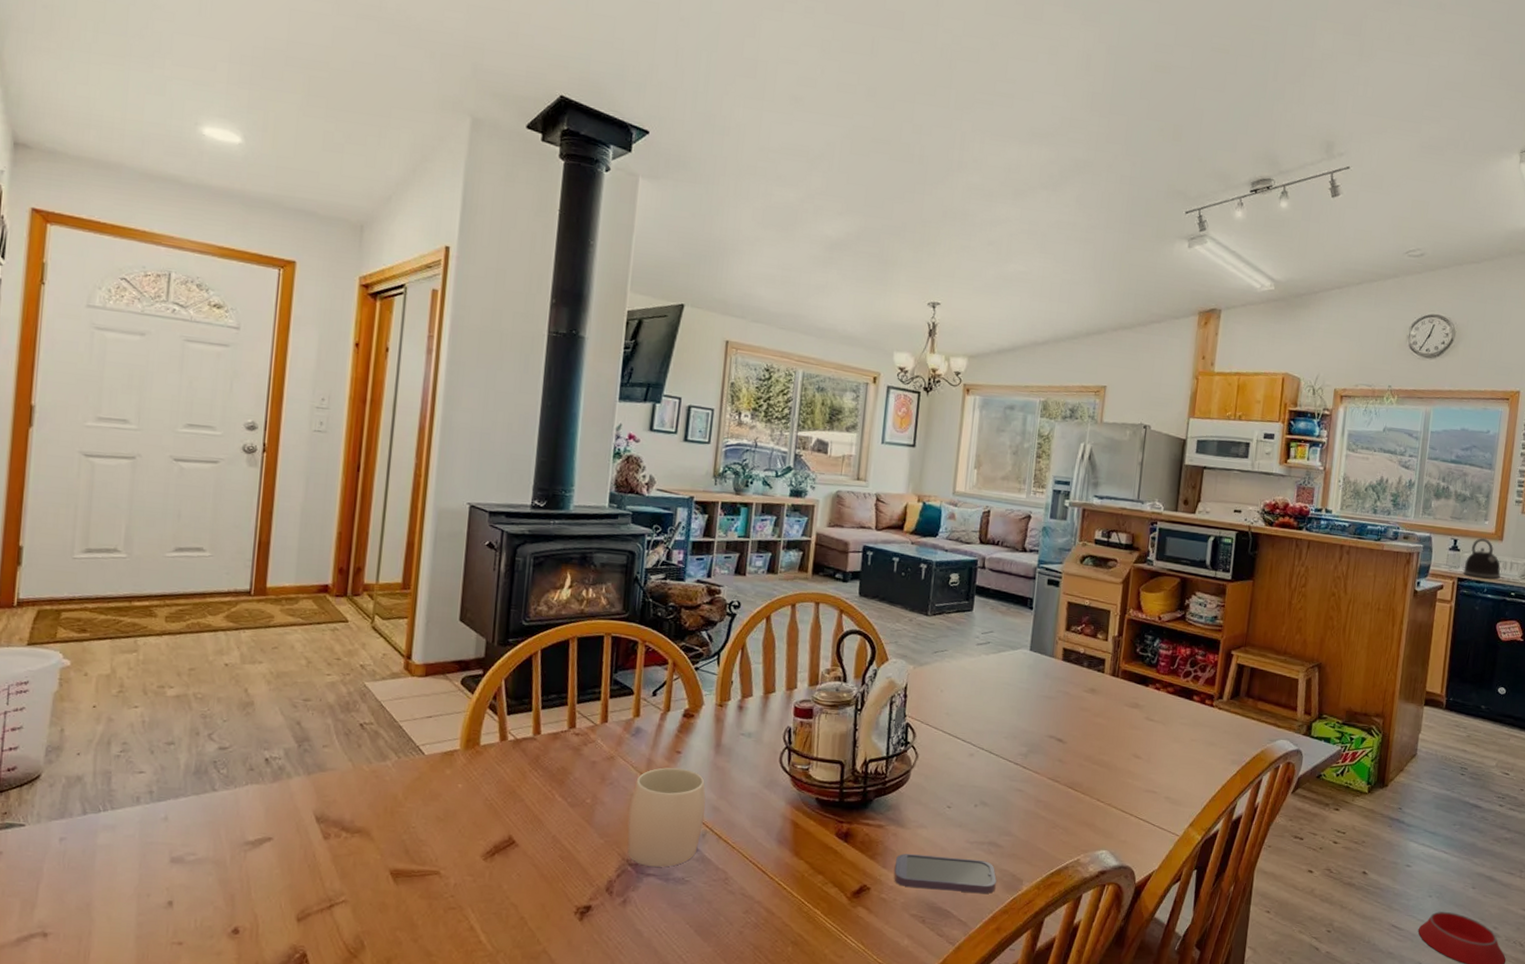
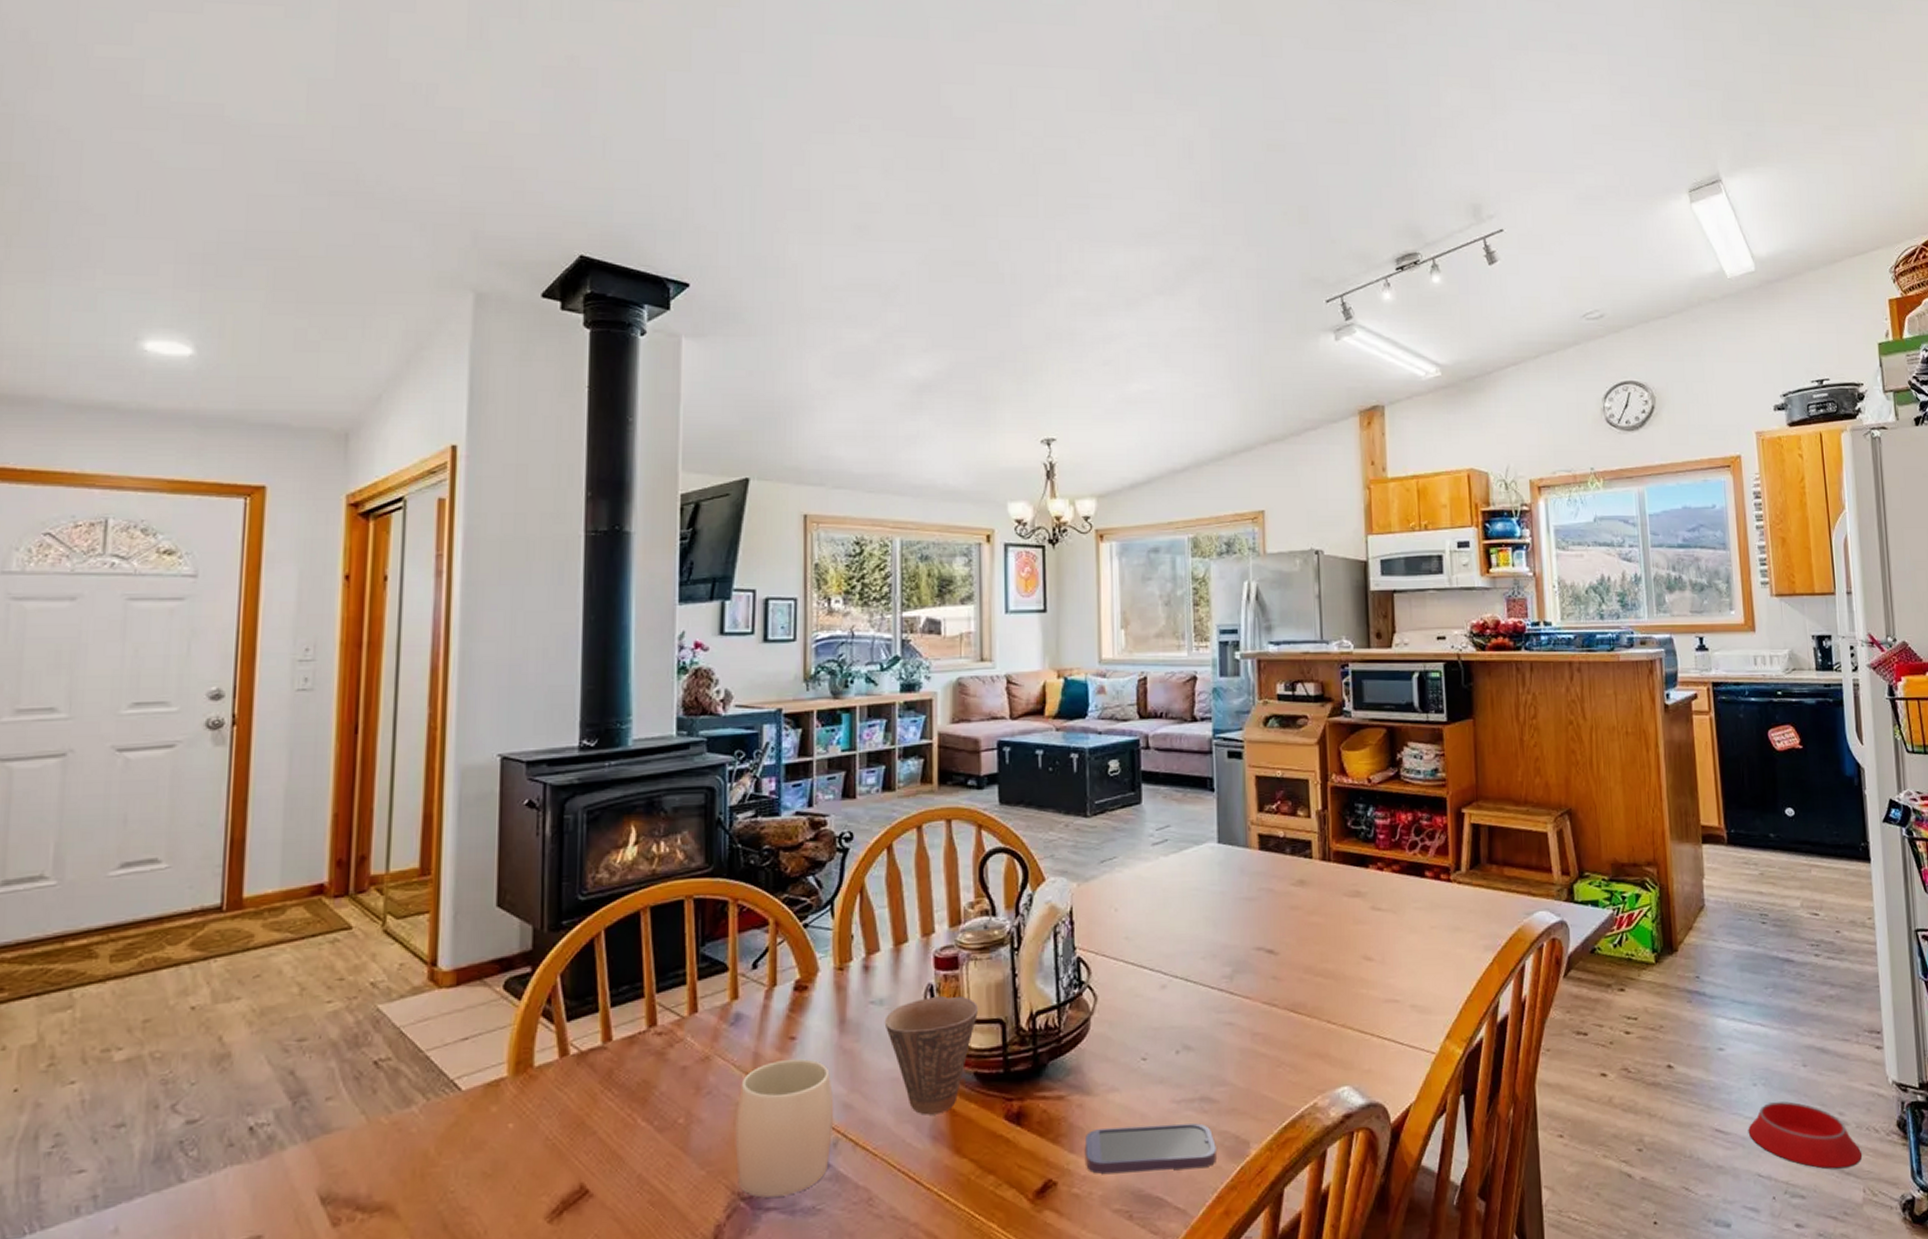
cup: none [750,737,824,825] -> present [884,996,978,1115]
kettle: present [1463,537,1501,580] -> none [1717,630,1761,681]

